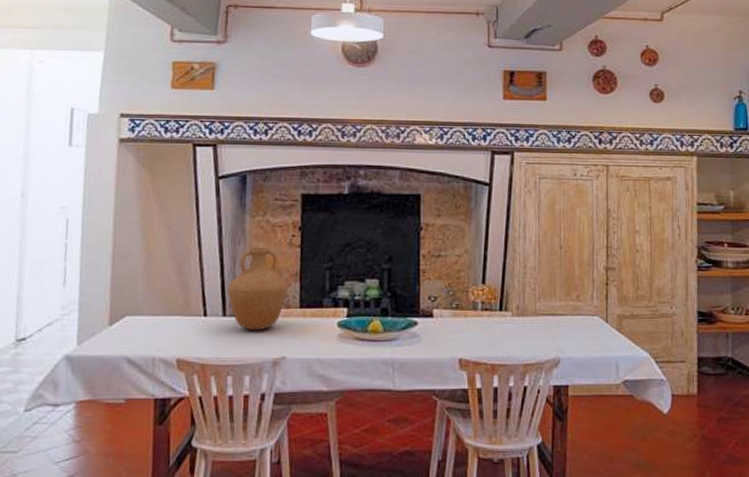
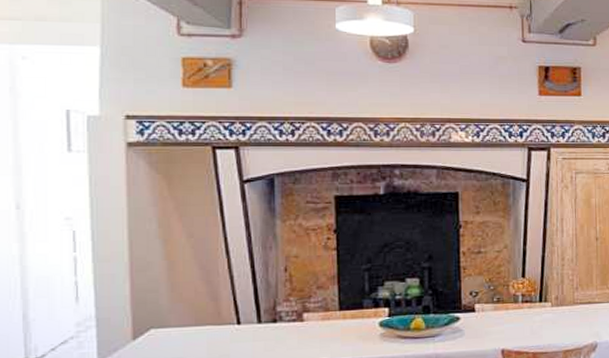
vase: present [228,248,288,331] -> none [262,252,325,336]

